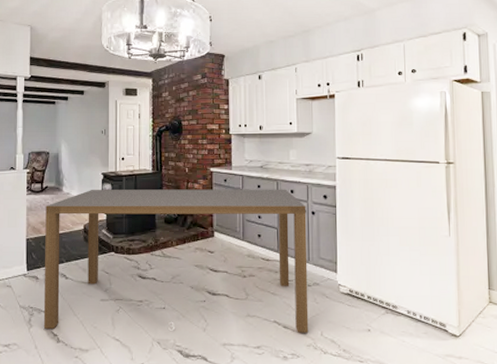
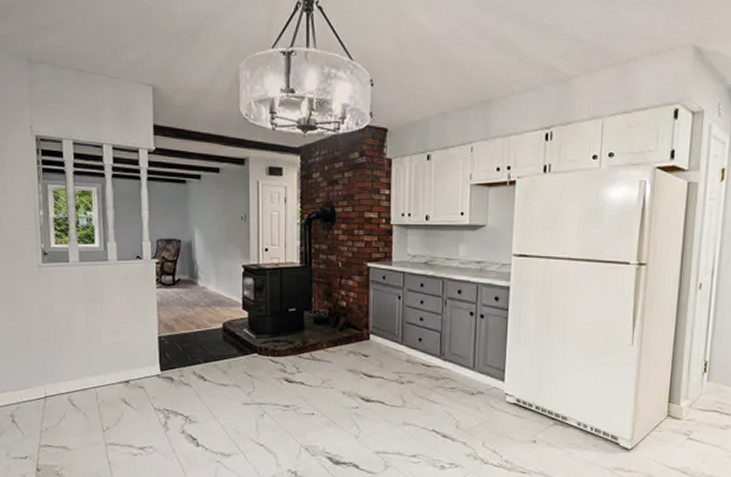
dining table: present [43,189,309,333] -> none [179,284,475,443]

